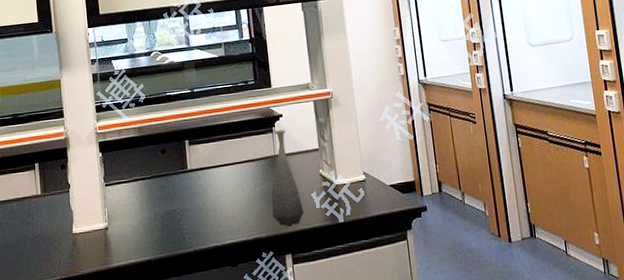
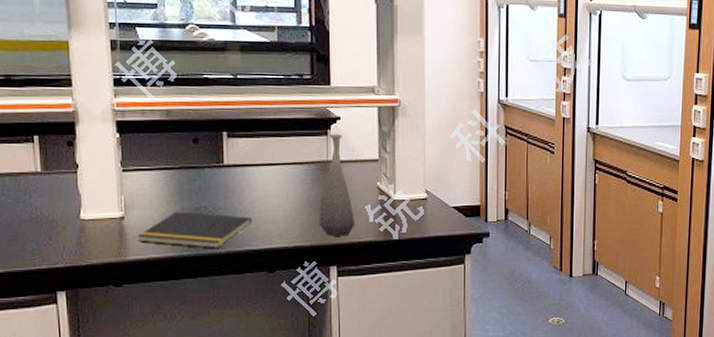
notepad: none [119,215,215,250] -> present [137,211,253,248]

